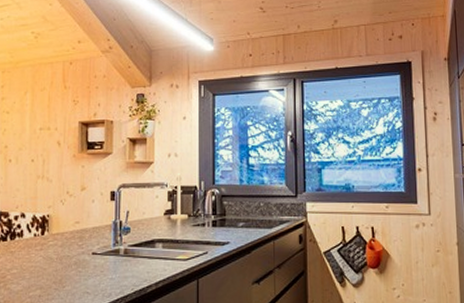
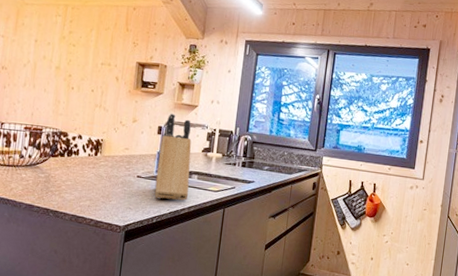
knife block: none [114,174,154,277] -> present [154,113,192,201]

